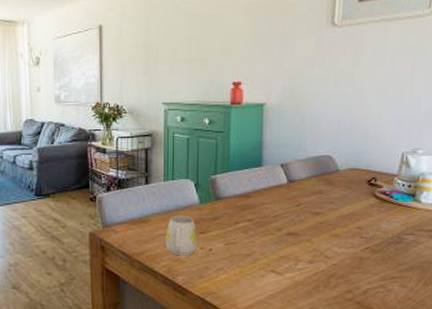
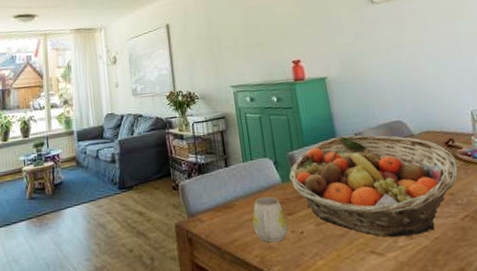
fruit basket: none [208,165,373,261] -> present [289,135,458,238]

